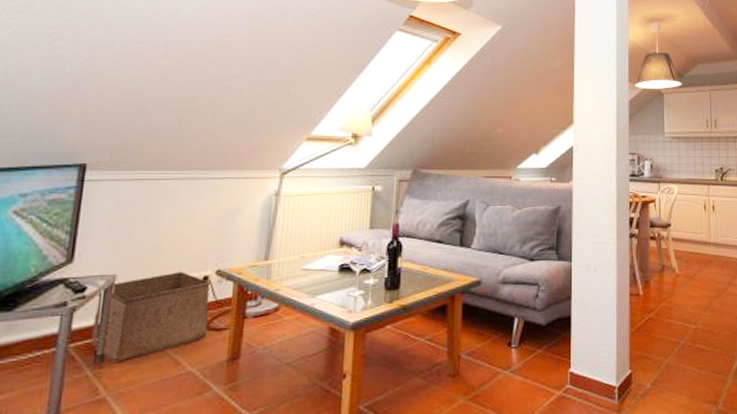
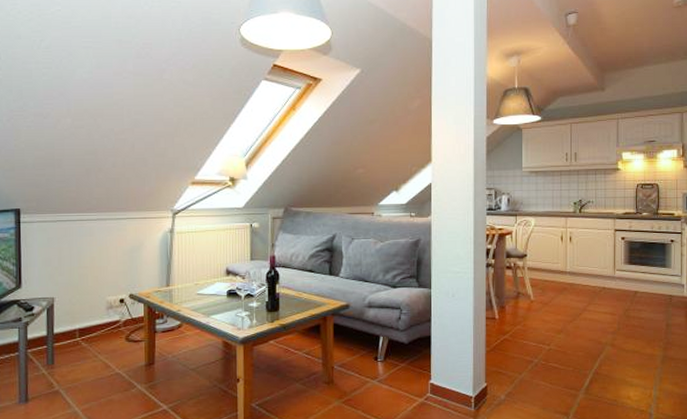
storage bin: present [91,271,211,362] -> none [42,295,127,364]

